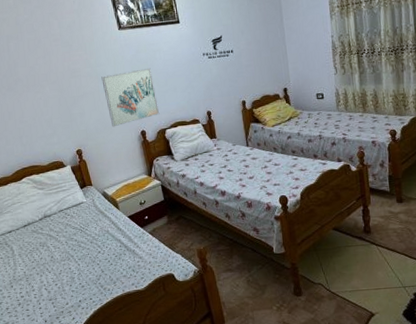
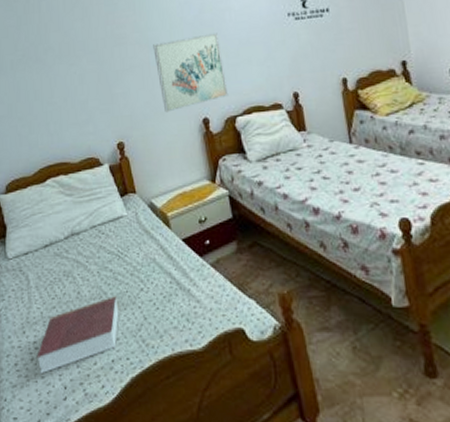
book: none [22,258,83,314] -> present [36,296,119,375]

